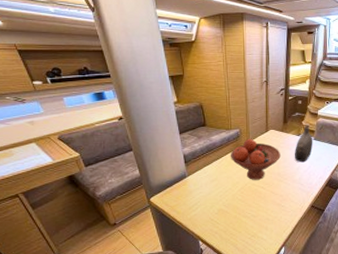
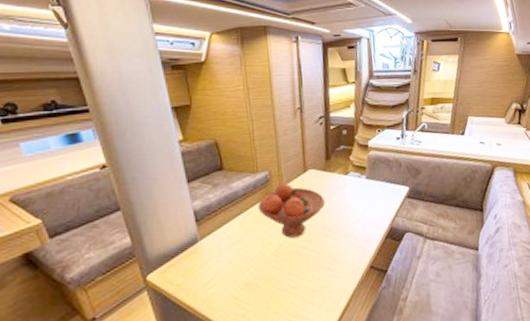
water jug: present [295,124,313,163] -> none [343,158,366,209]

